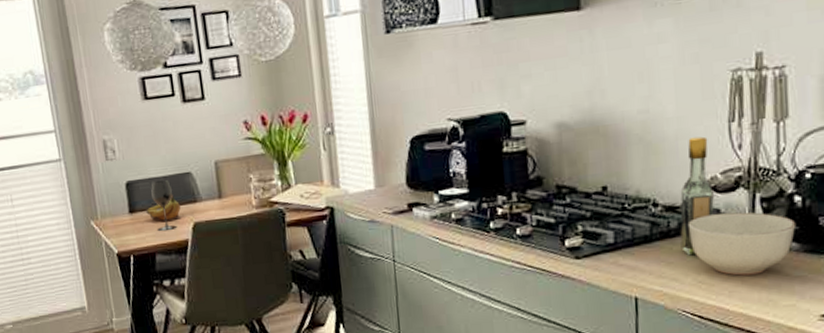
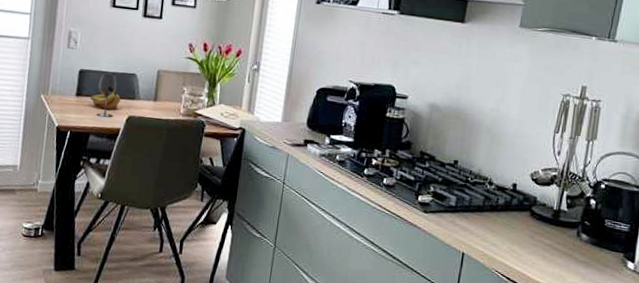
bottle: present [680,136,714,256] -> none [503,138,537,229]
bowl: present [687,212,797,276] -> none [511,199,589,254]

